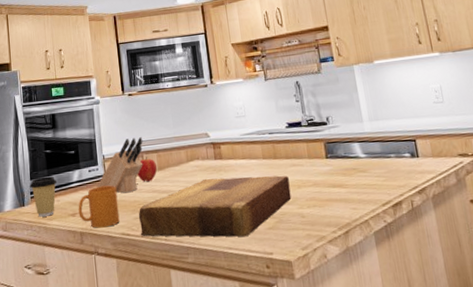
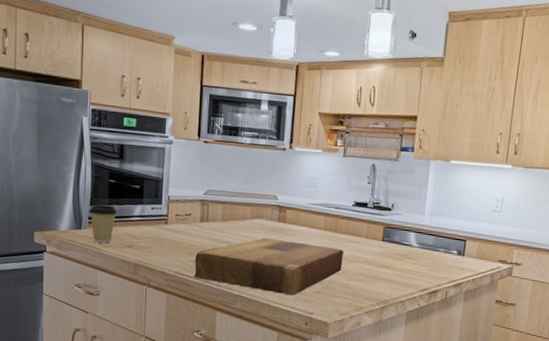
mug: present [78,185,120,228] -> none [136,225,177,264]
knife block: present [97,137,143,193] -> none [158,185,211,236]
apple: present [137,157,157,182] -> none [200,206,220,230]

